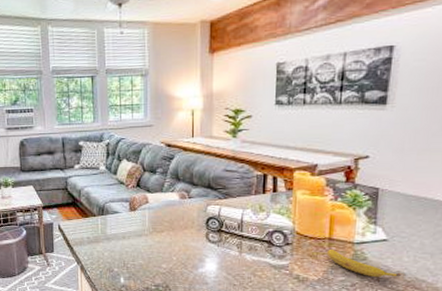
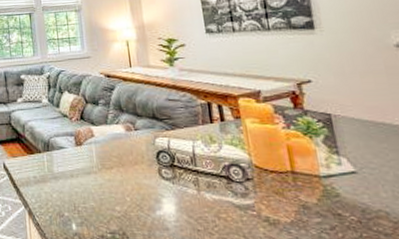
banana: present [326,248,406,277] -> none [292,184,389,217]

